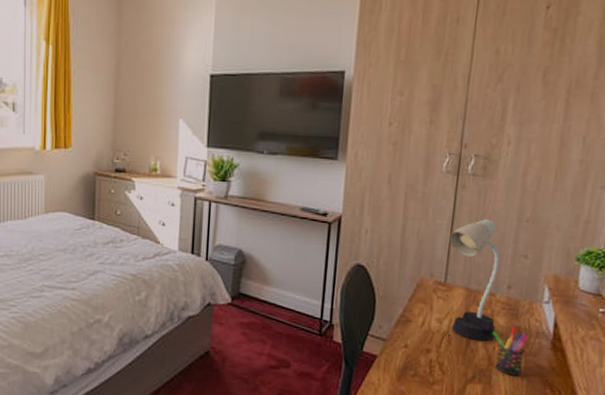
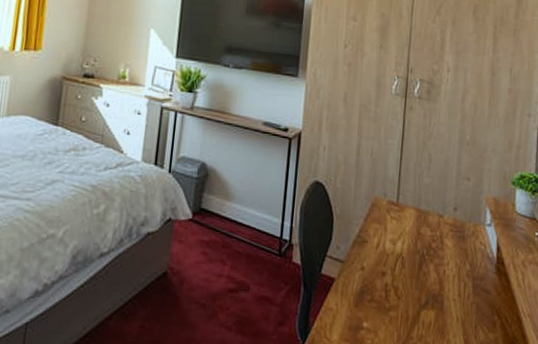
desk lamp: present [448,219,500,341] -> none [399,141,446,264]
pen holder: present [493,326,529,376] -> none [443,249,476,301]

